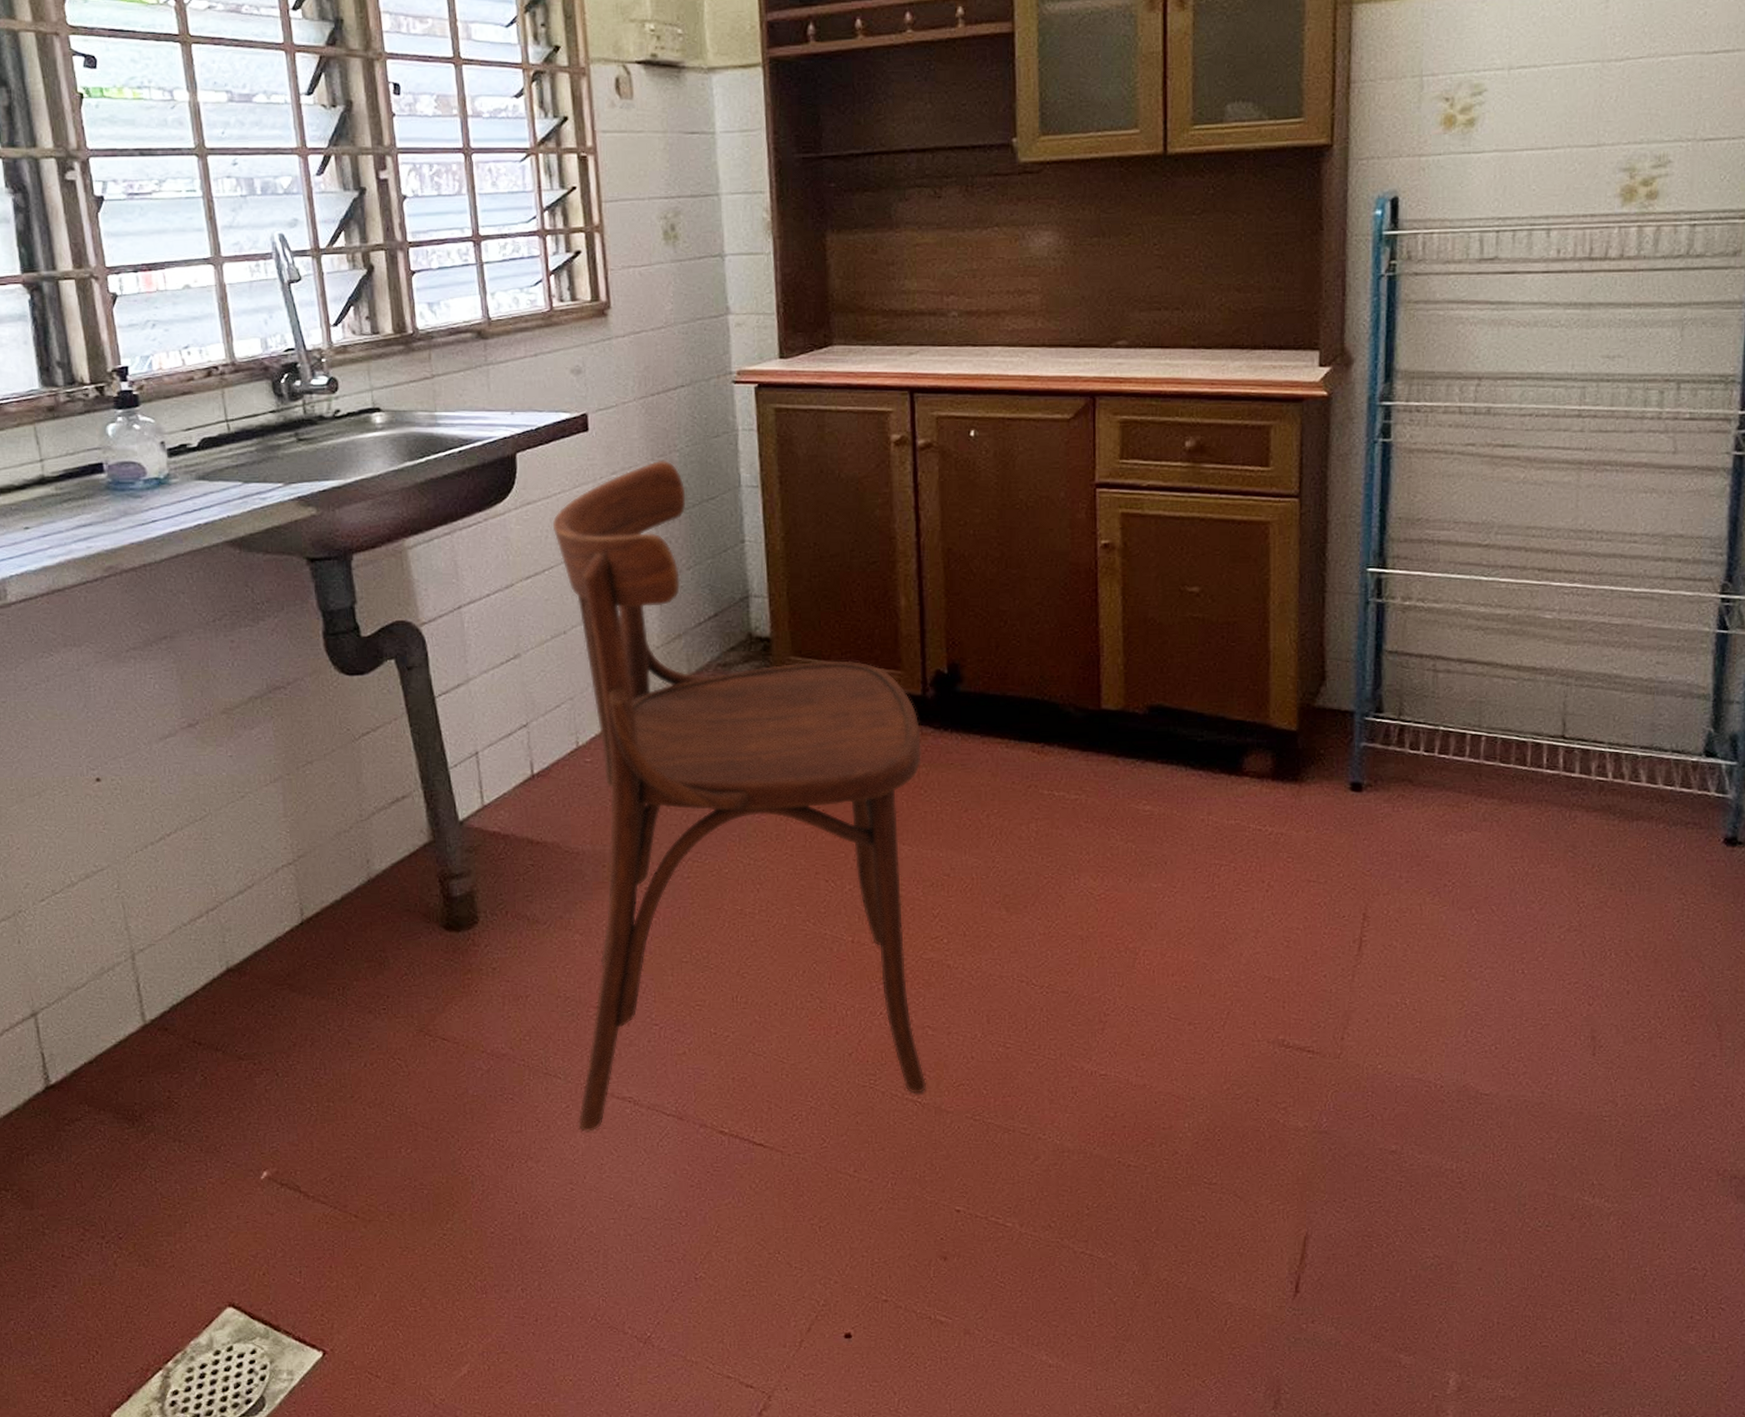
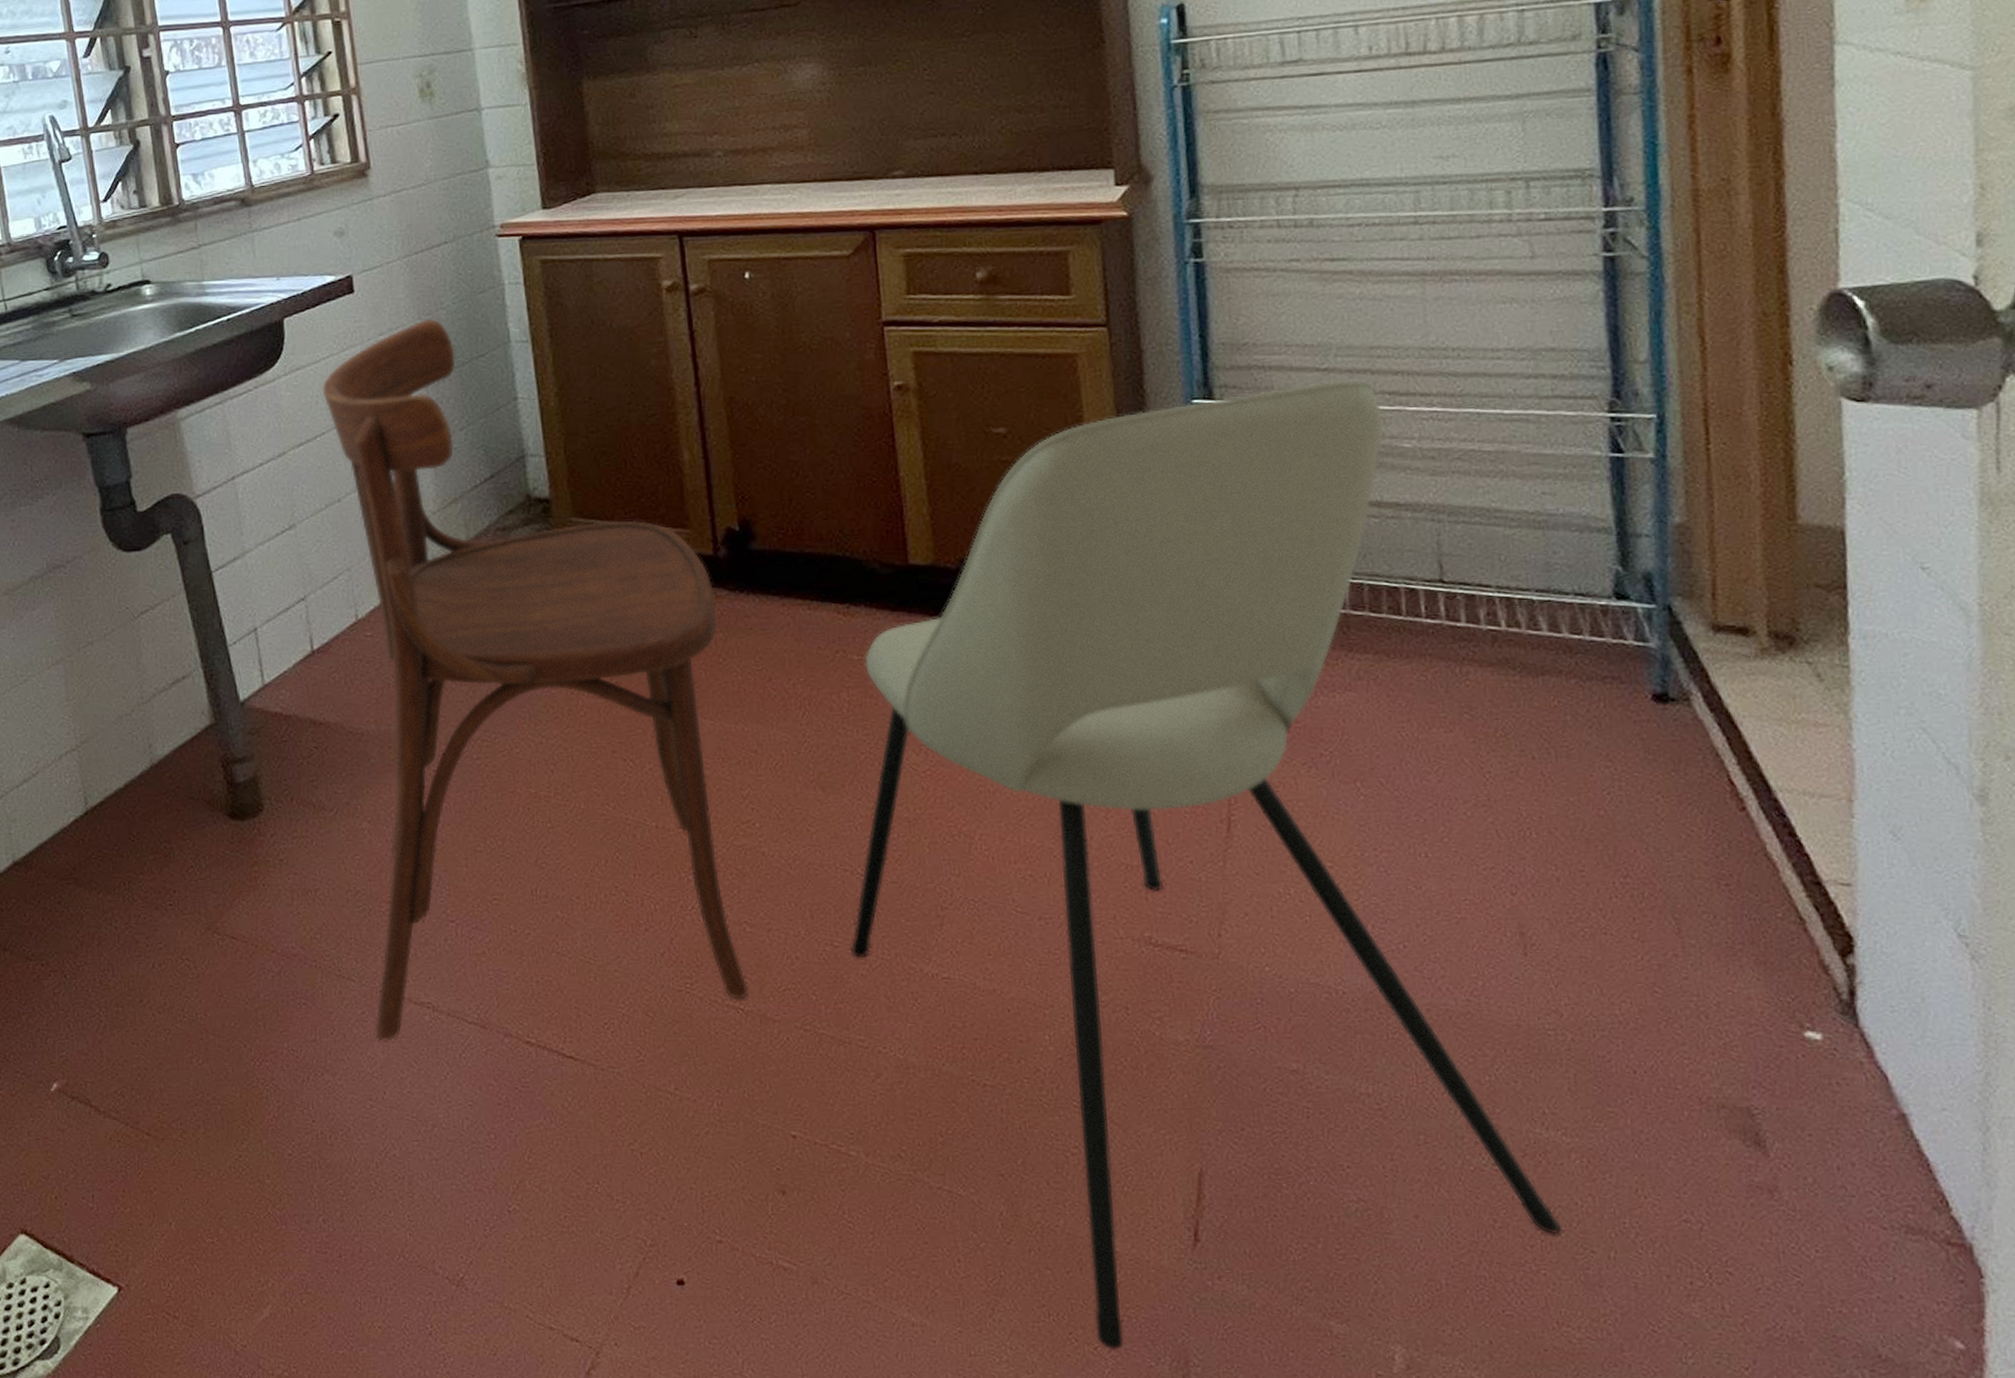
dining chair: none [1020,555,1596,1383] -> present [850,379,1563,1351]

